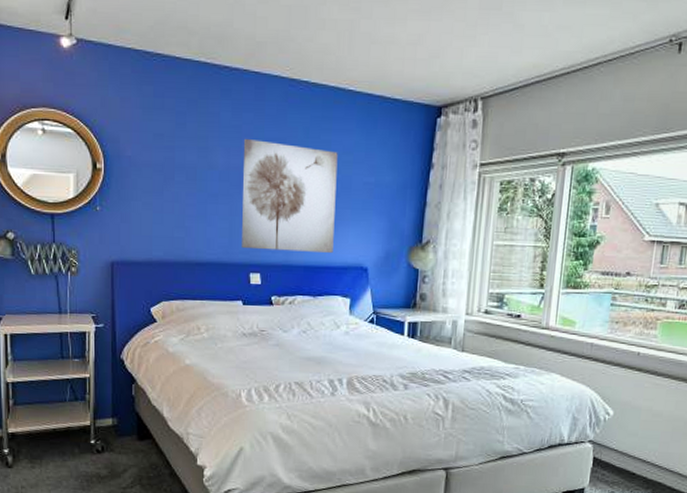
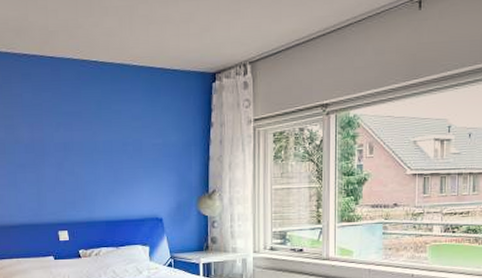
wall art: present [242,138,338,253] -> none [44,114,131,210]

